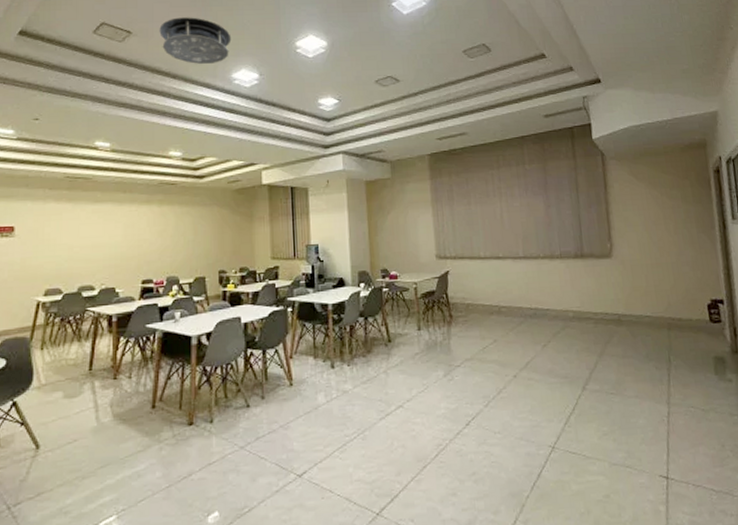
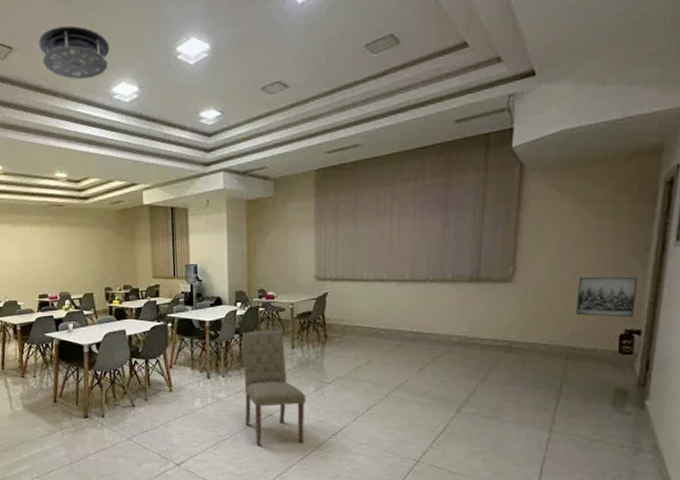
dining chair: none [367,311,438,443] -> present [242,330,307,445]
wall art: none [664,251,715,289] -> present [575,276,638,318]

